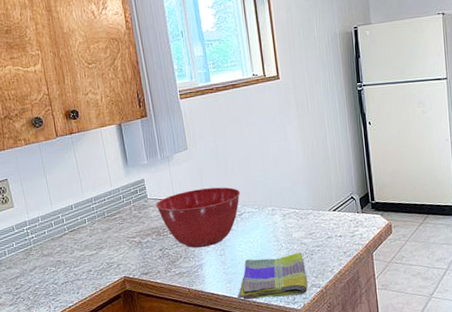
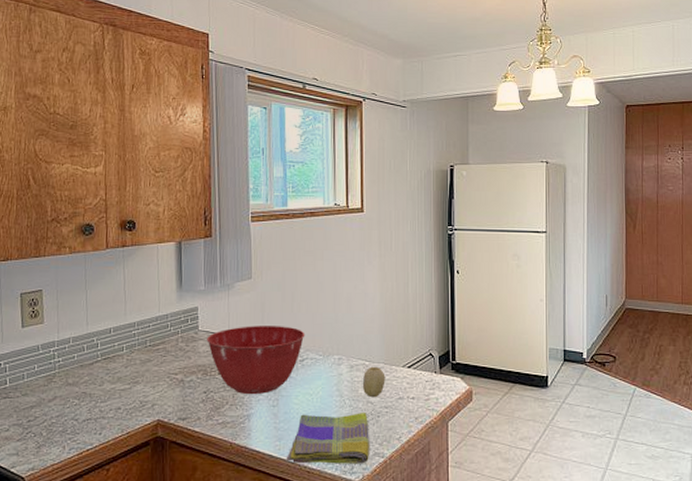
fruit: none [295,212,315,240] -> present [362,366,386,398]

